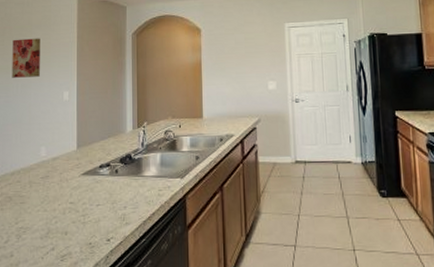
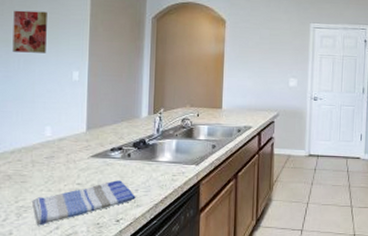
dish towel: none [29,198,124,247] -> present [31,180,136,226]

